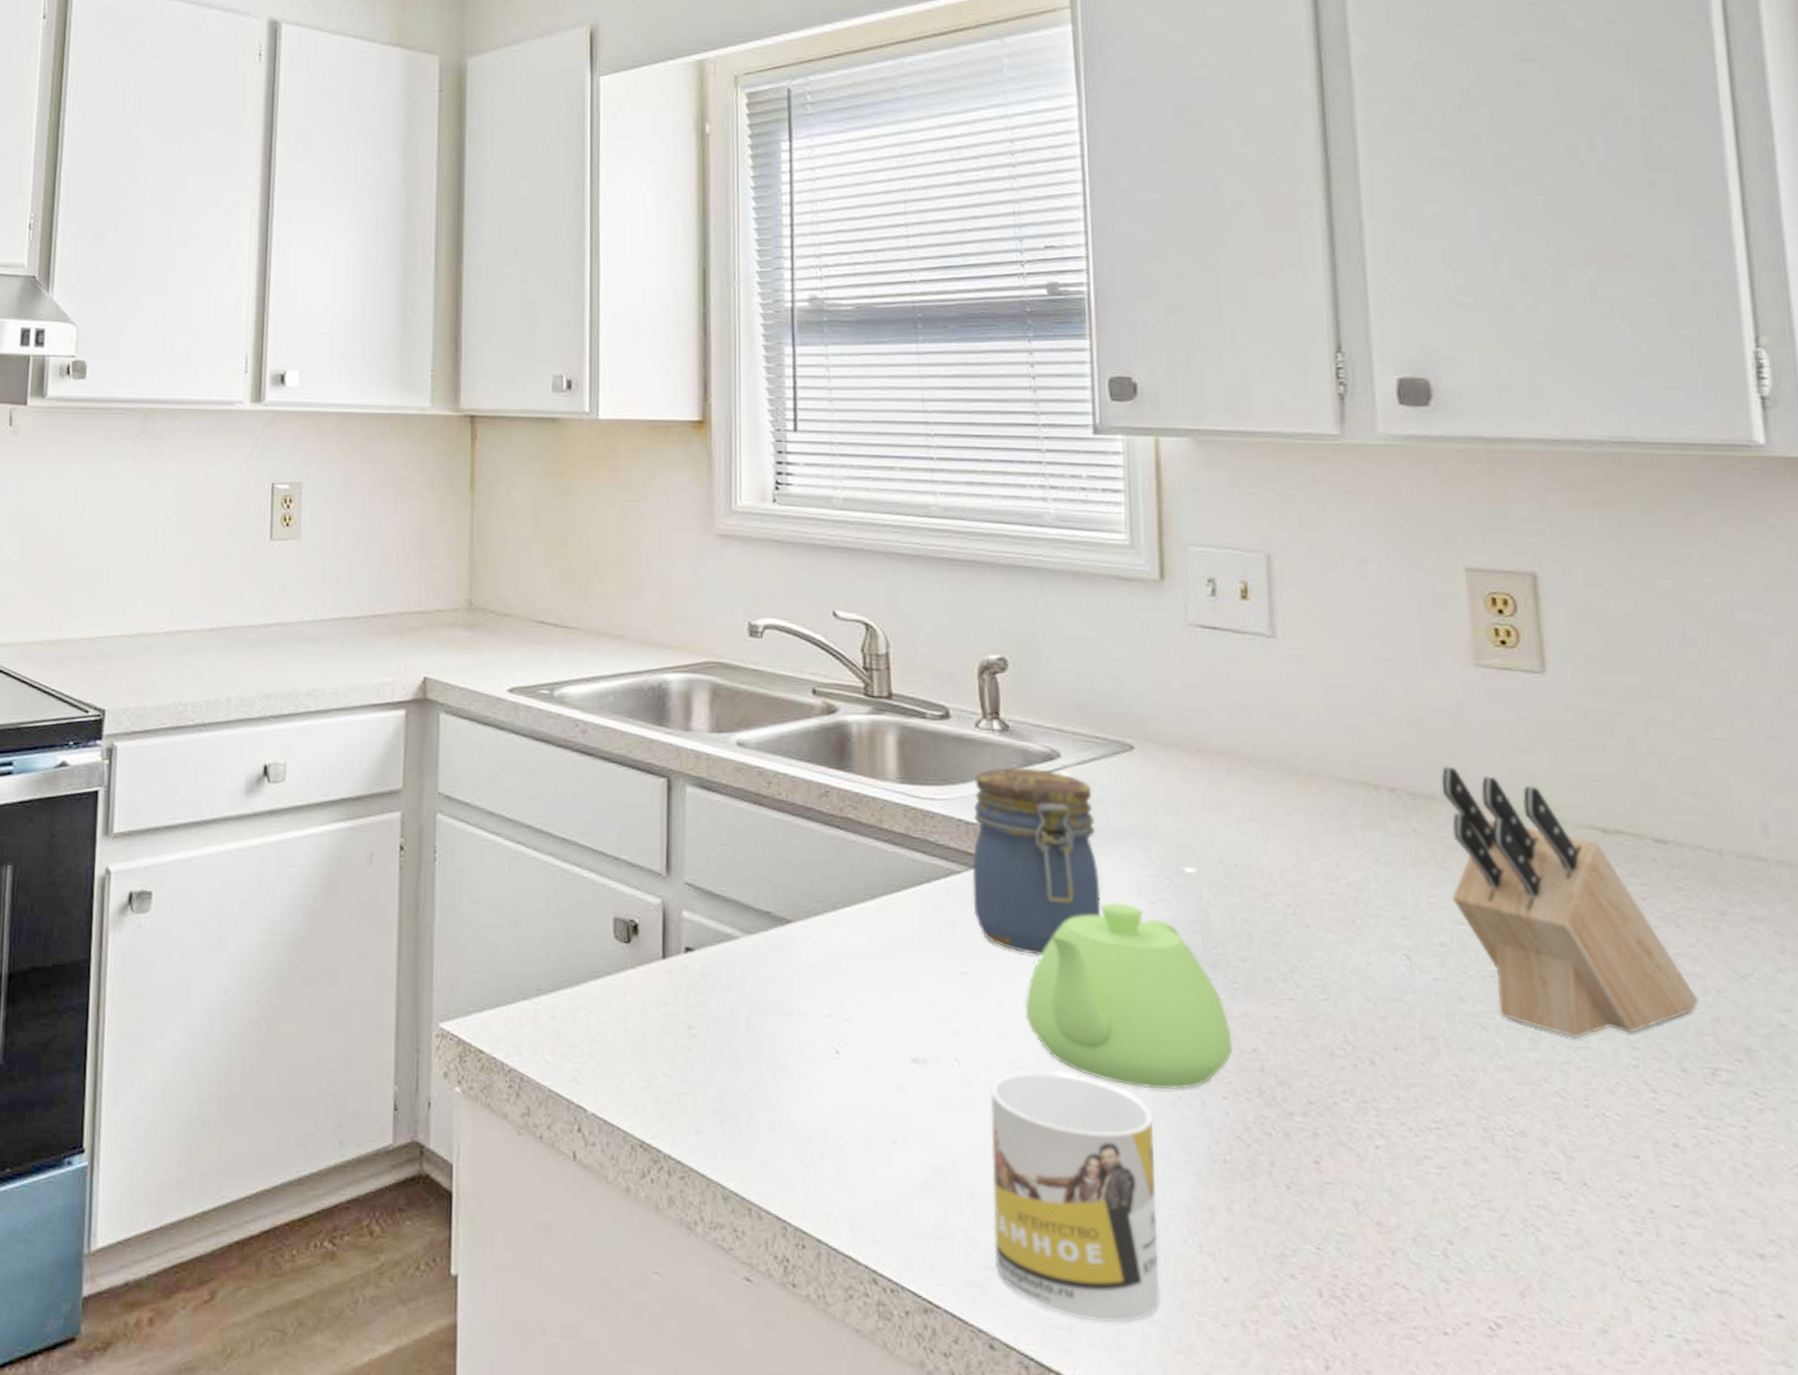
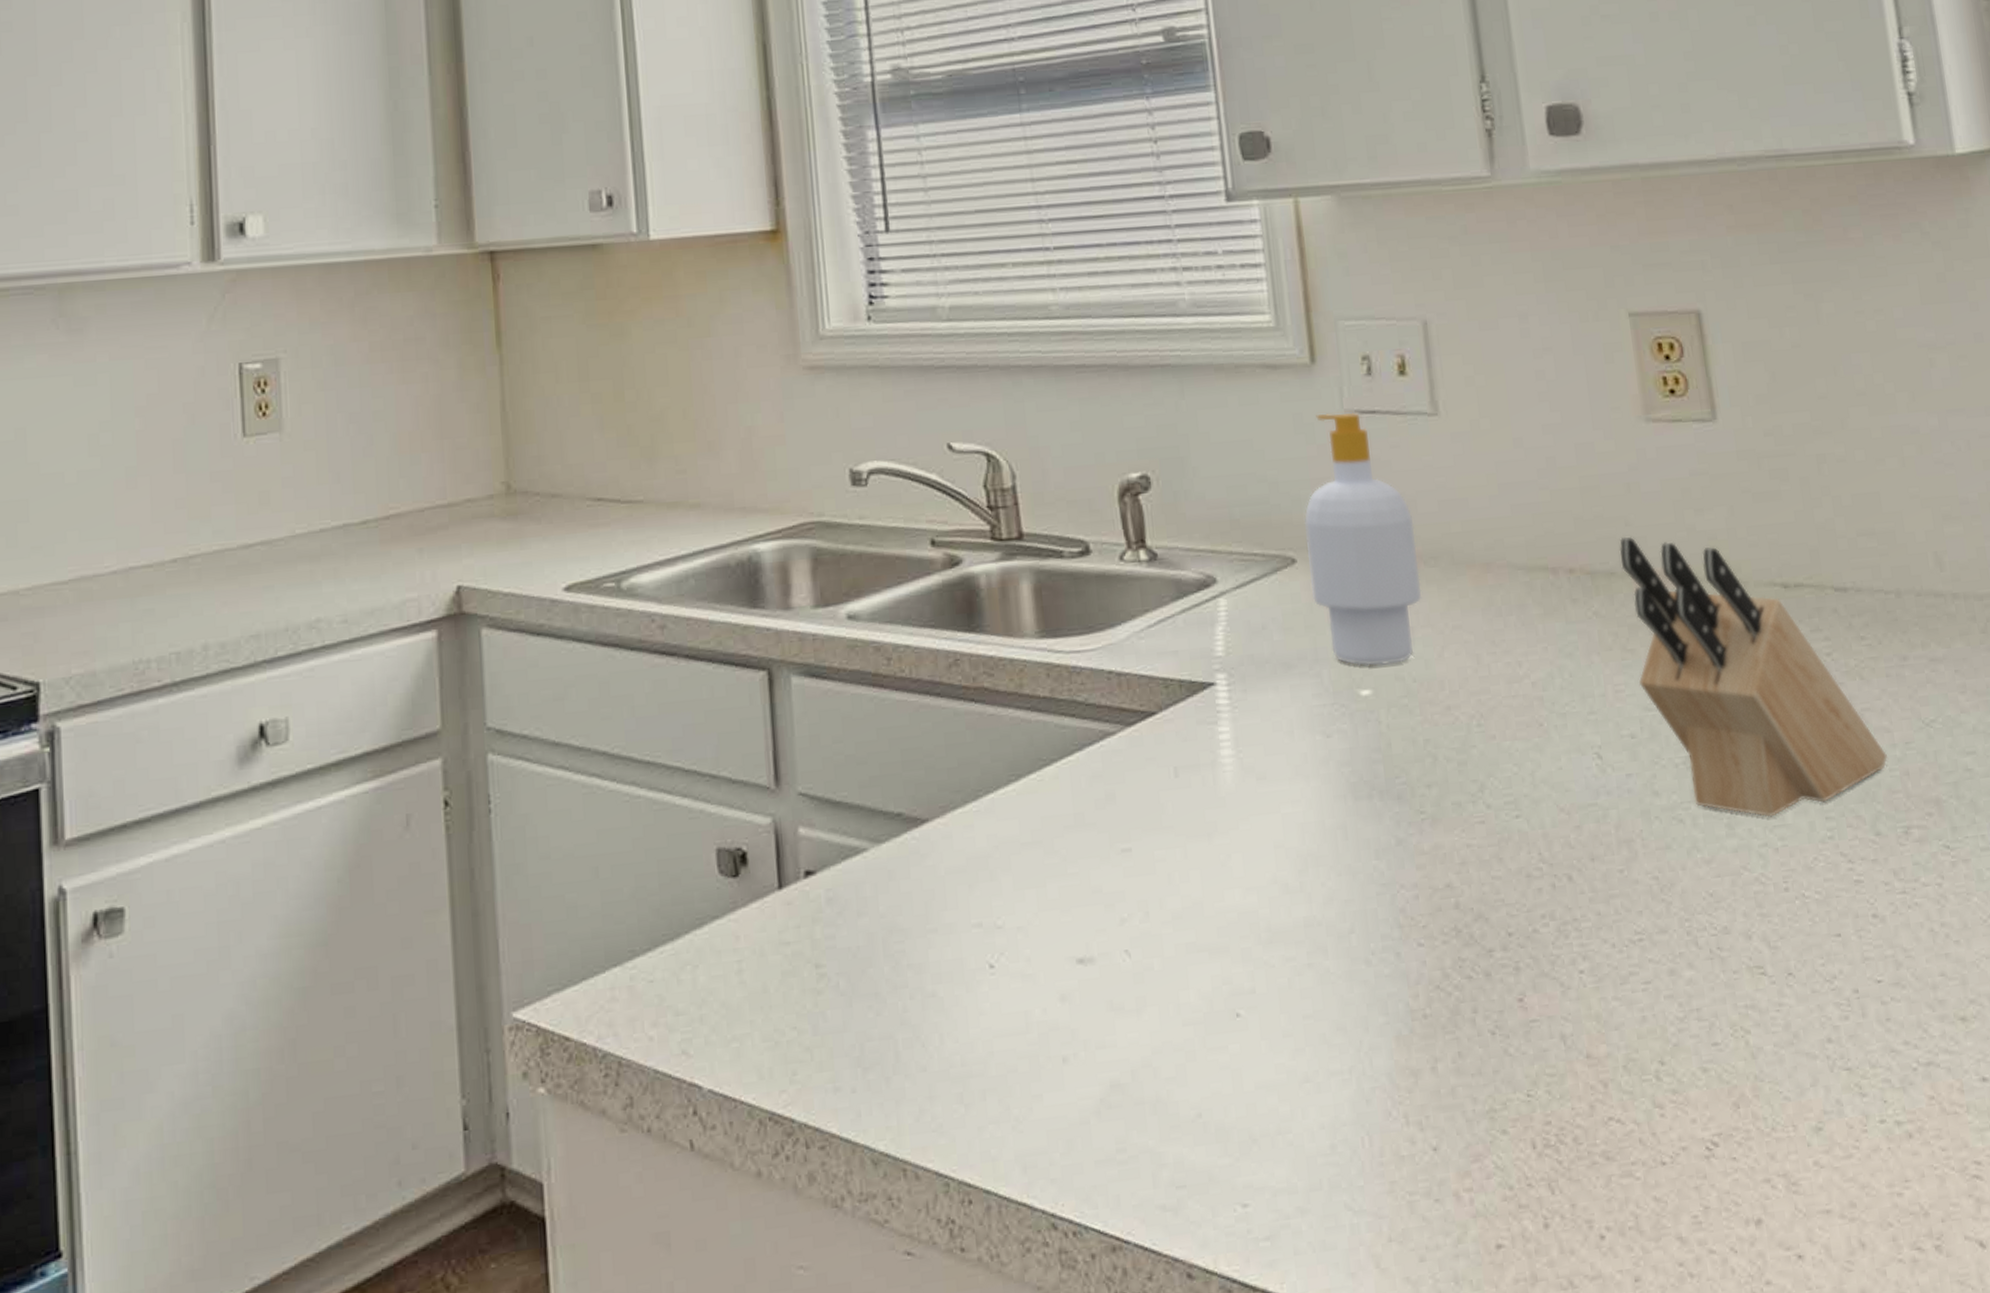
jar: present [972,767,1101,957] -> none [1124,599,1274,818]
mug: present [990,1071,1161,1323] -> none [1166,947,1368,1225]
teapot: present [1024,902,1233,1090] -> none [1197,741,1425,949]
soap bottle: none [1144,624,1249,849] -> present [1304,412,1422,666]

